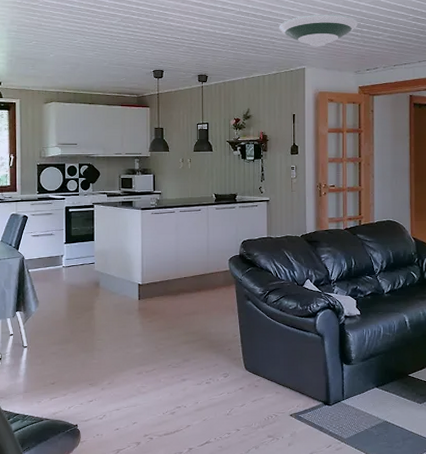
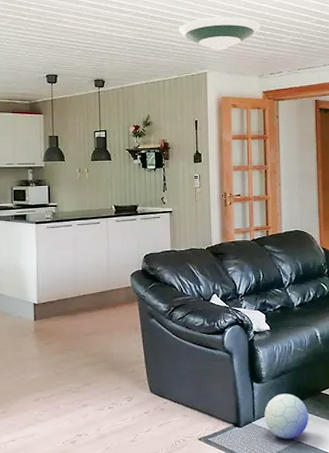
ball: none [353,375,396,419] -> present [264,393,309,439]

